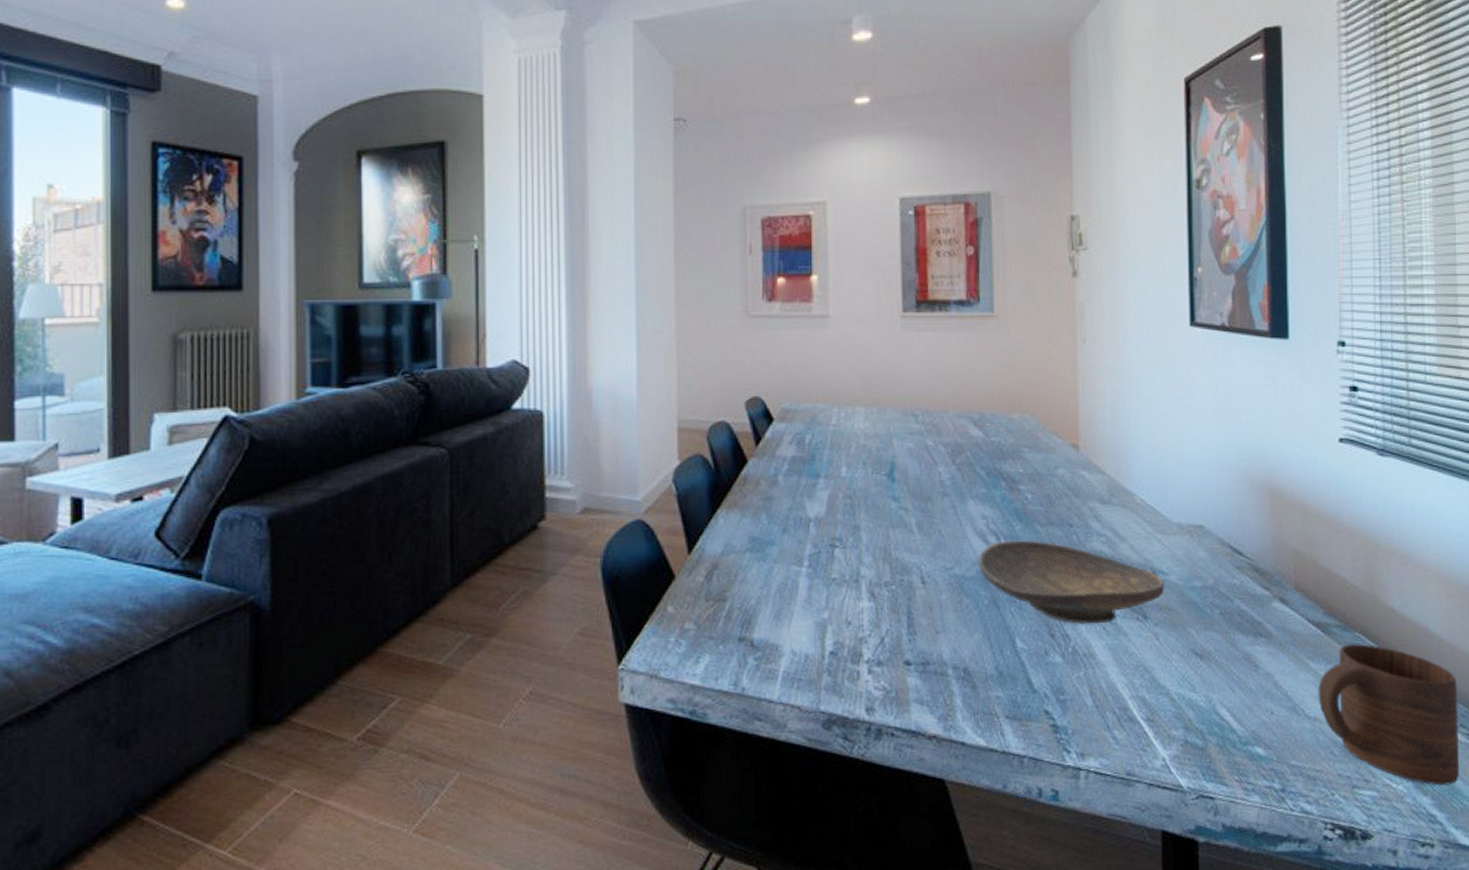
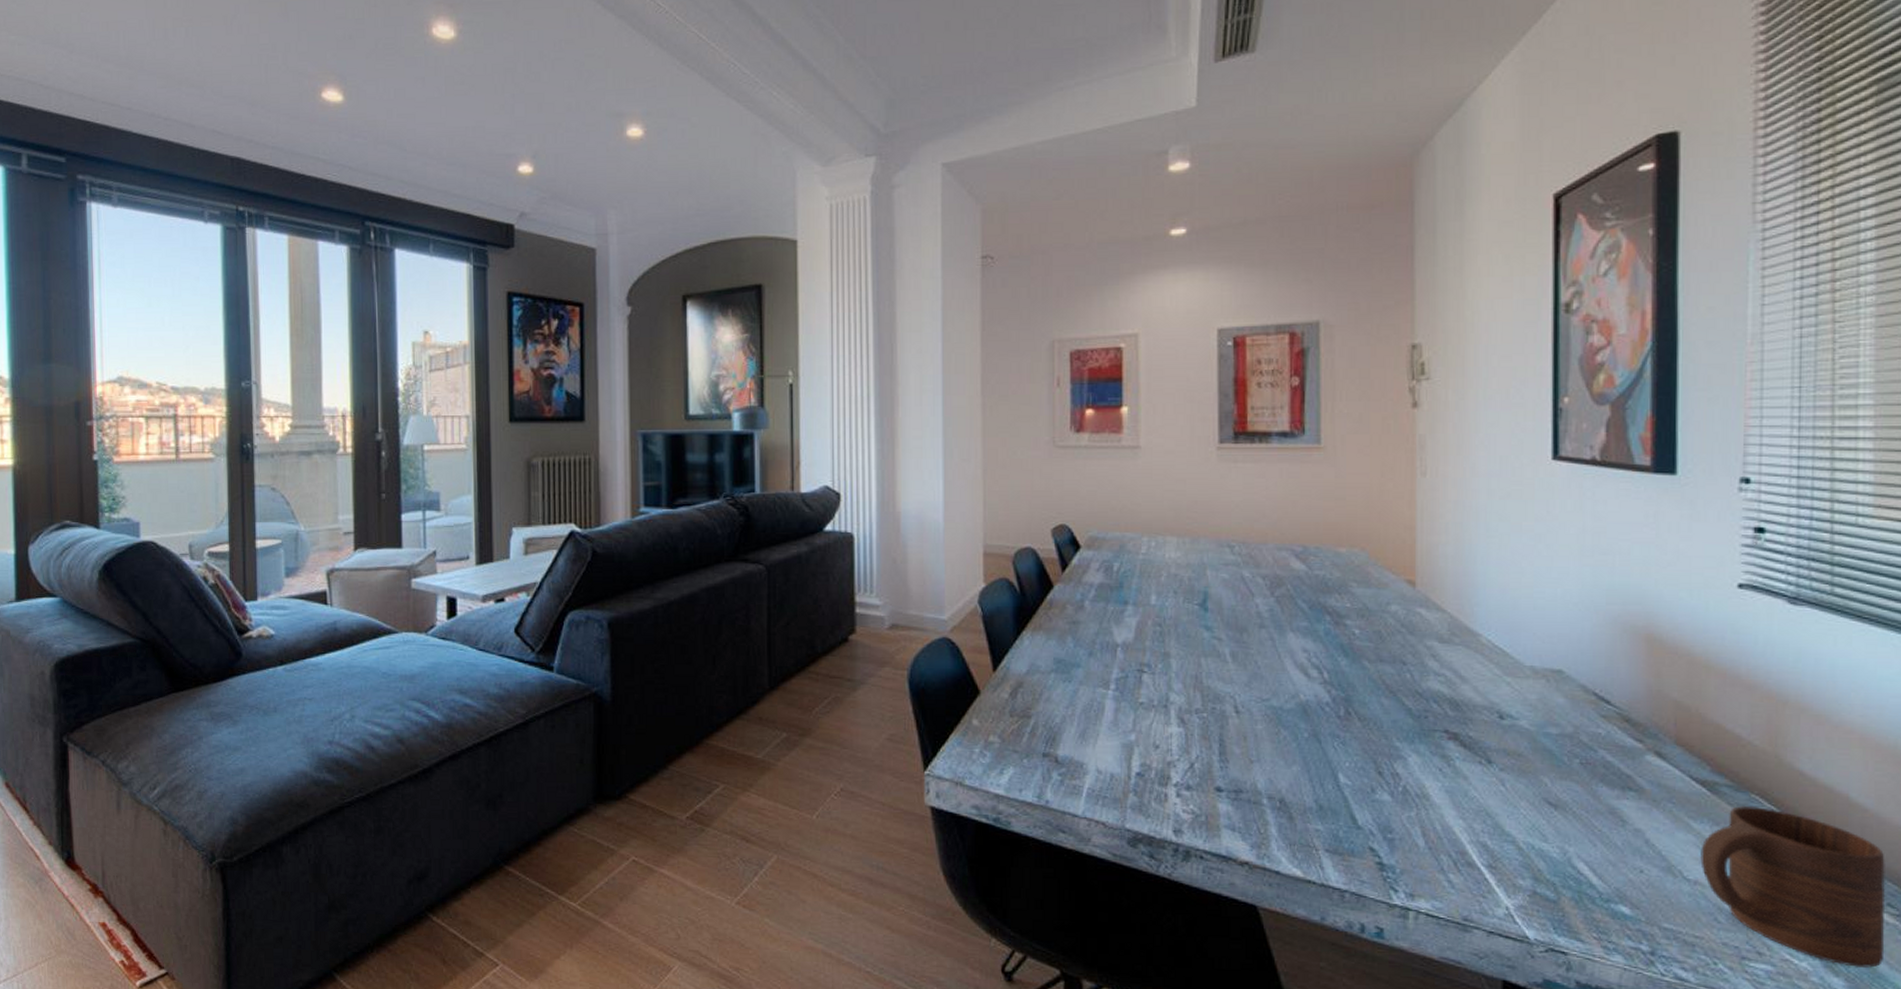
decorative bowl: present [978,540,1165,625] -> none [1297,675,1514,765]

